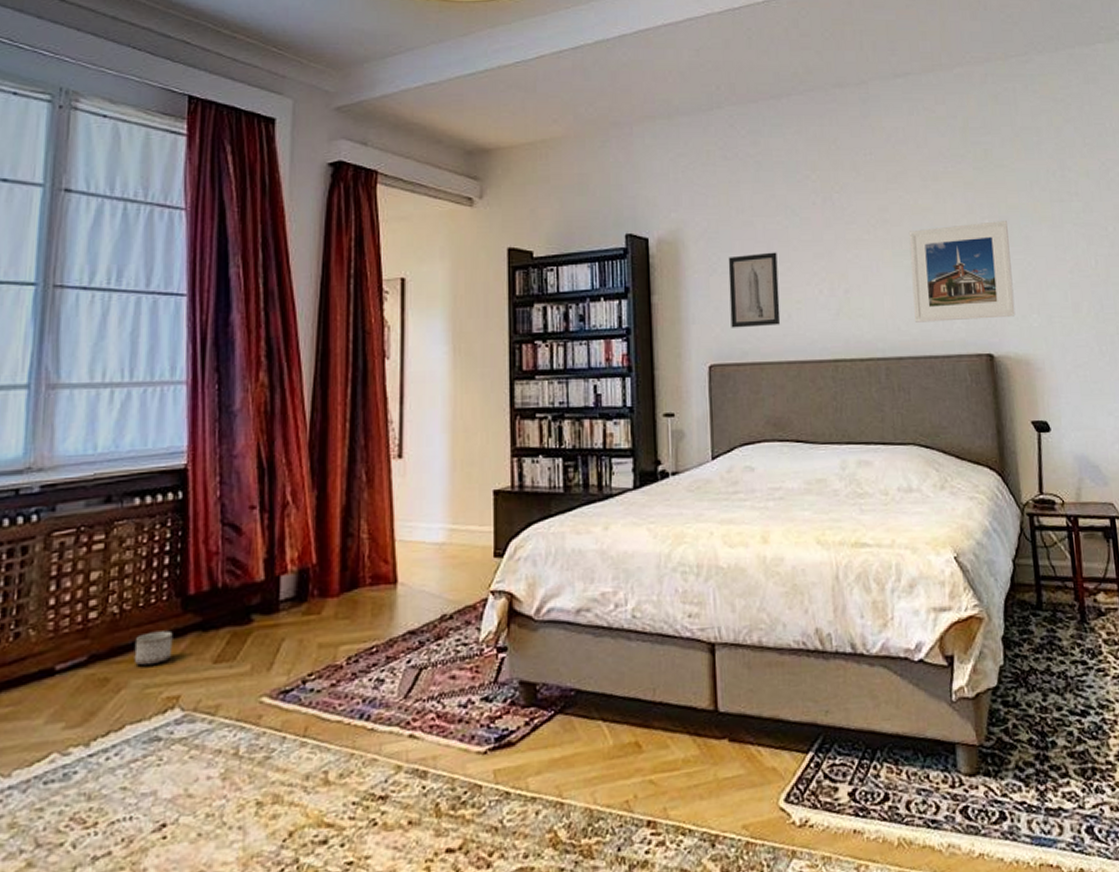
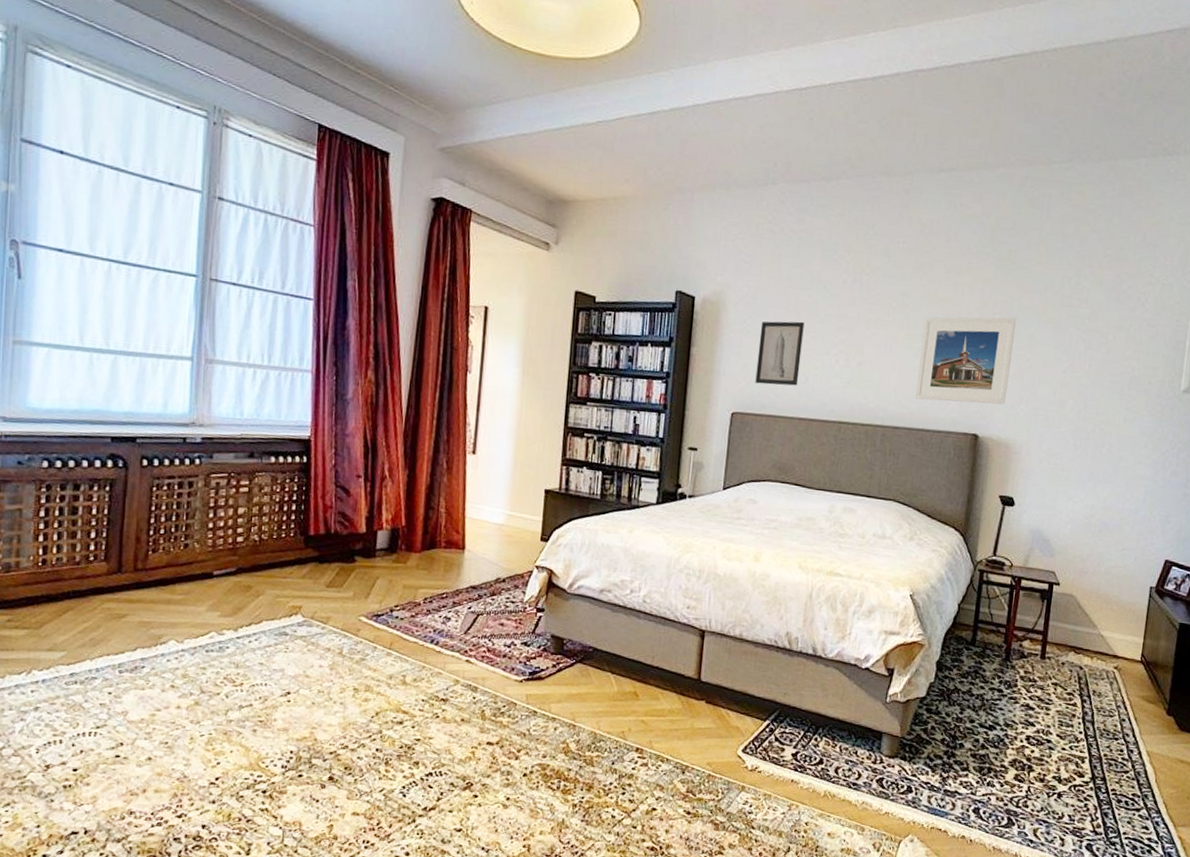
planter: present [134,630,173,666] -> none [269,558,298,582]

